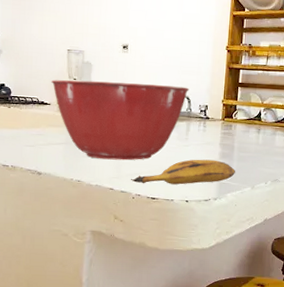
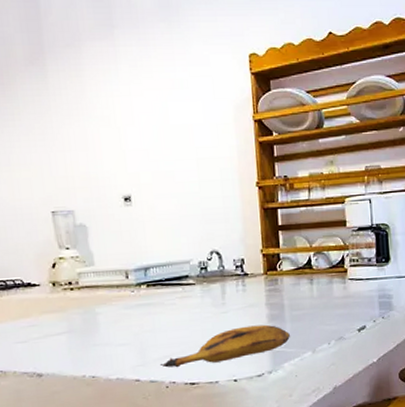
mixing bowl: present [51,79,189,161] -> none [36,239,218,346]

